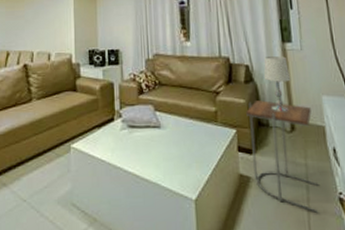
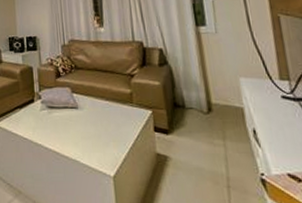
side table: present [246,100,319,213] -> none [161,82,239,193]
table lamp: present [264,56,291,112] -> none [178,39,207,94]

